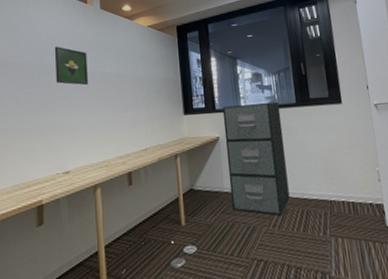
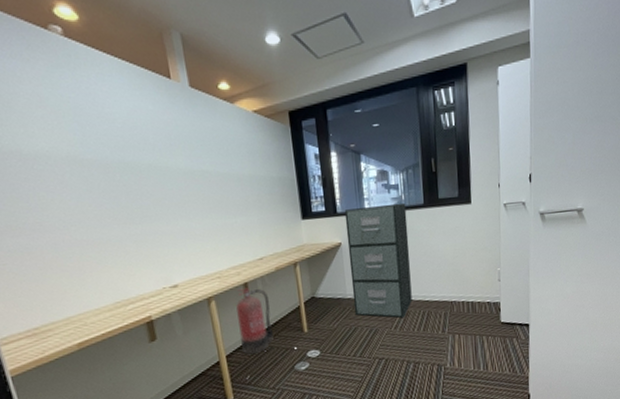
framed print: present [54,46,89,86] -> none [136,137,187,188]
fire extinguisher: none [119,177,152,246] -> present [236,288,273,354]

